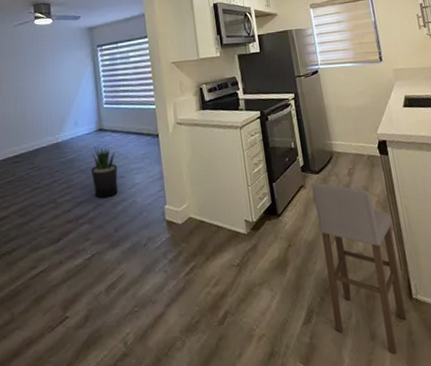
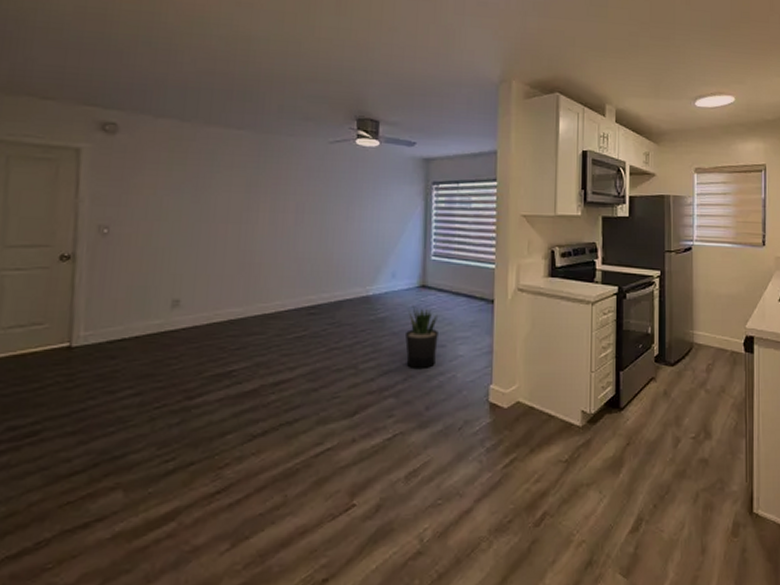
bar stool: present [312,182,407,355] -> none [664,376,746,572]

